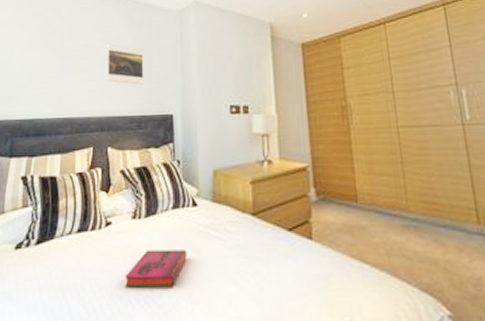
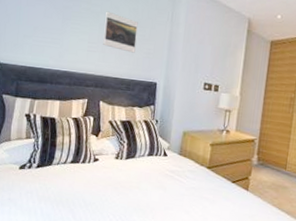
hardback book: present [125,250,187,288] -> none [106,182,155,210]

